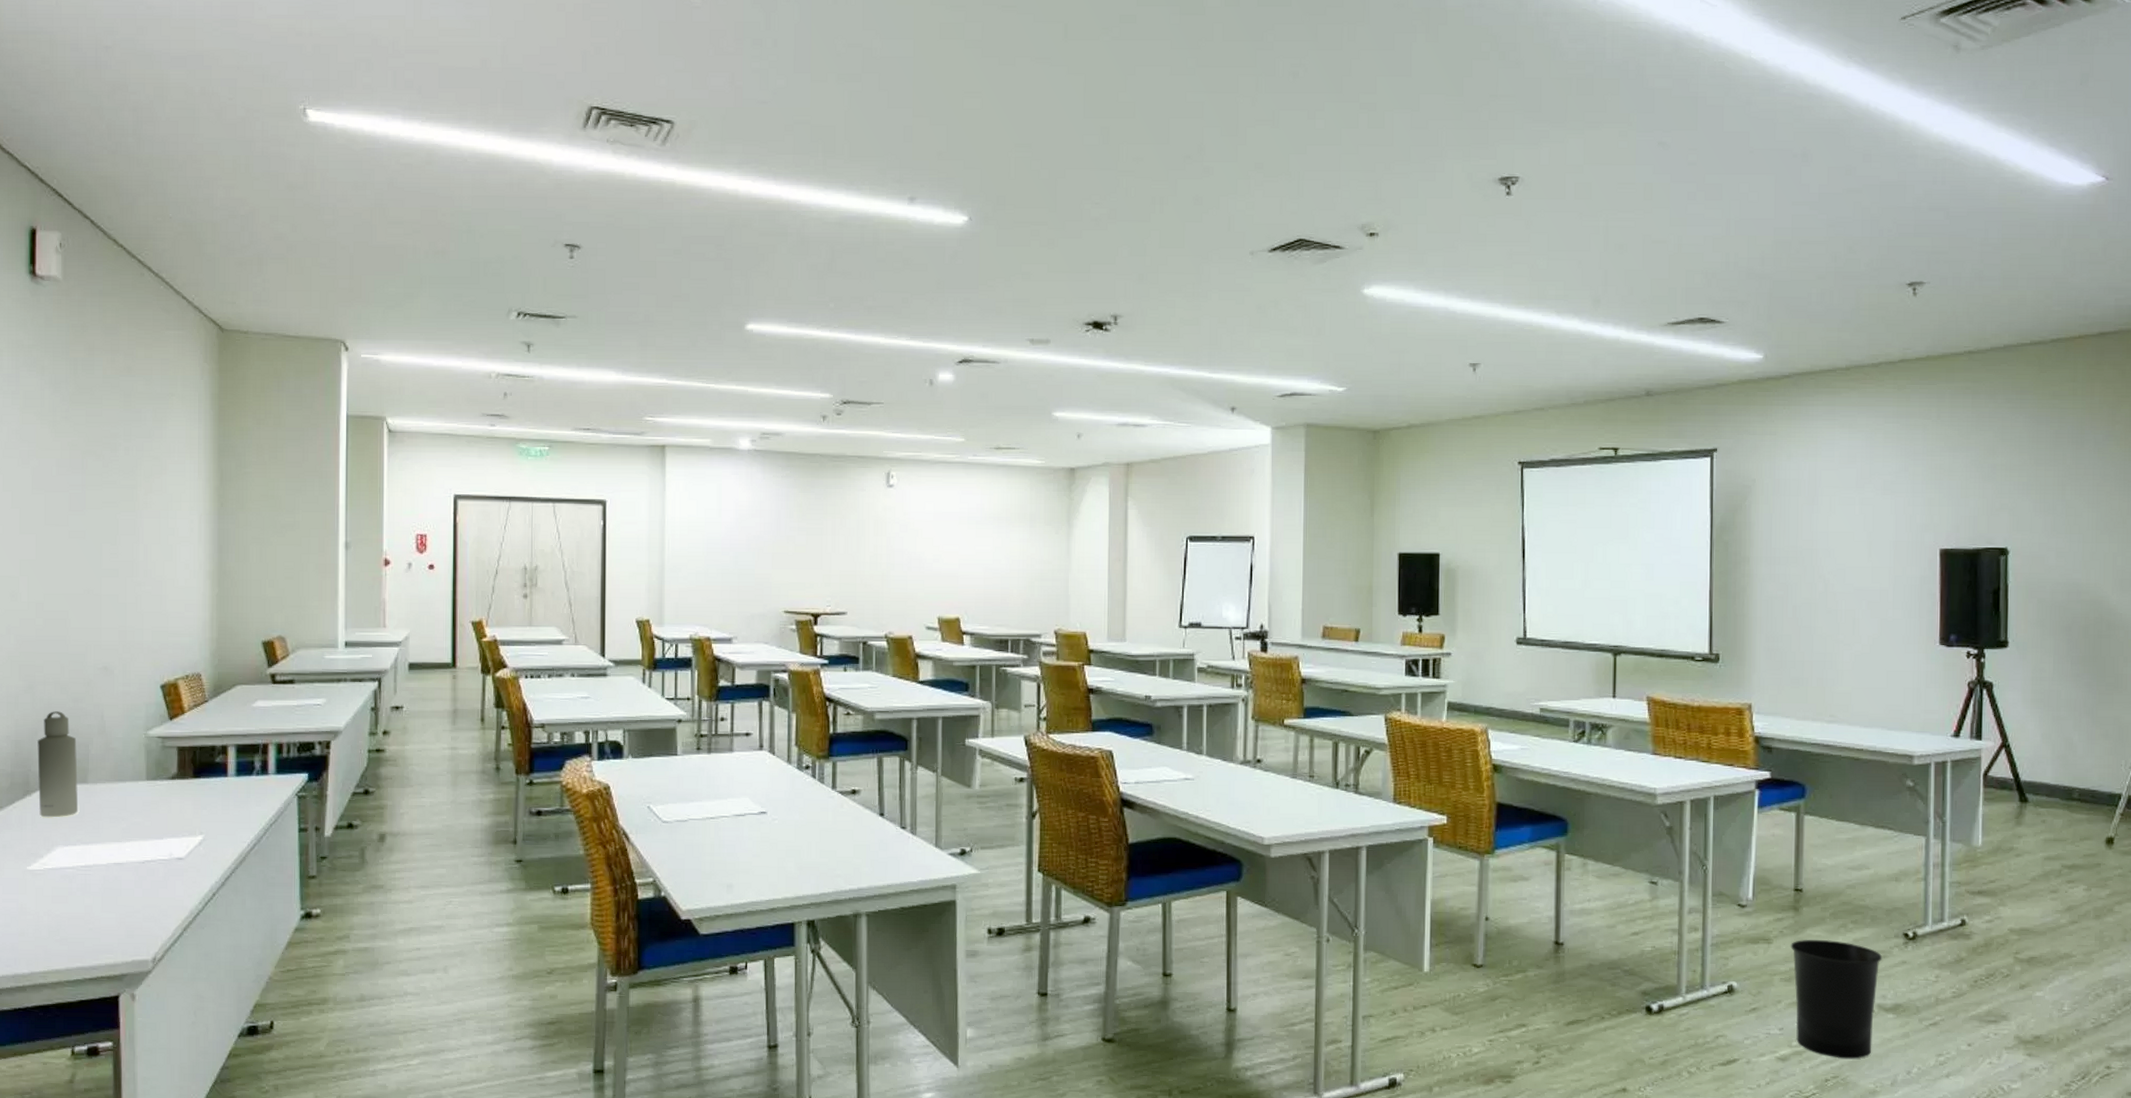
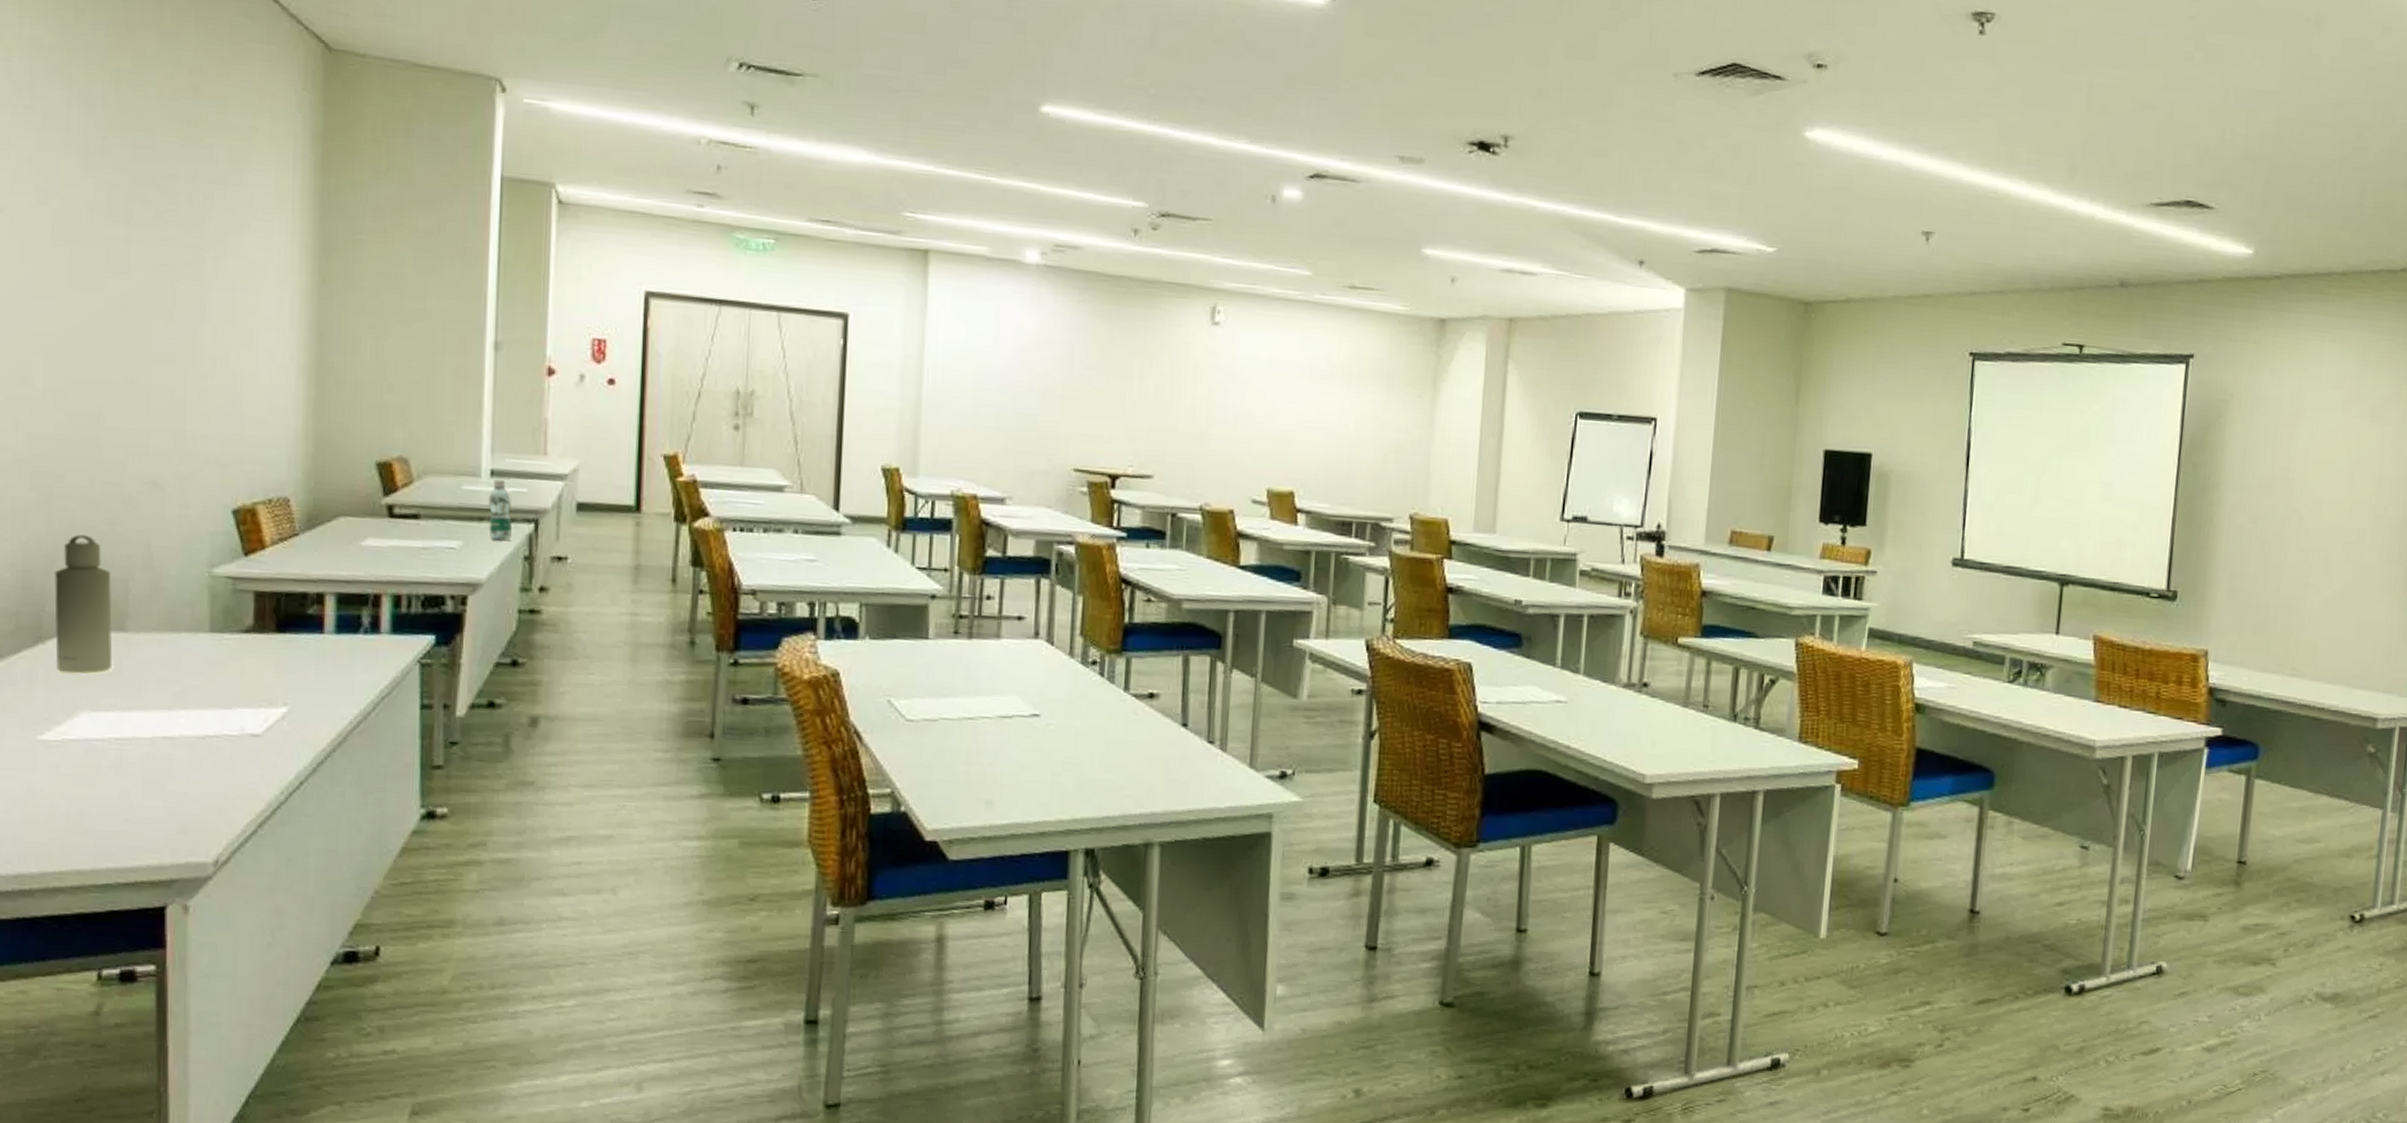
bottle: none [344,649,361,697] -> present [488,480,512,541]
waste bin: present [1791,939,1883,1059] -> none [2226,918,2326,1052]

